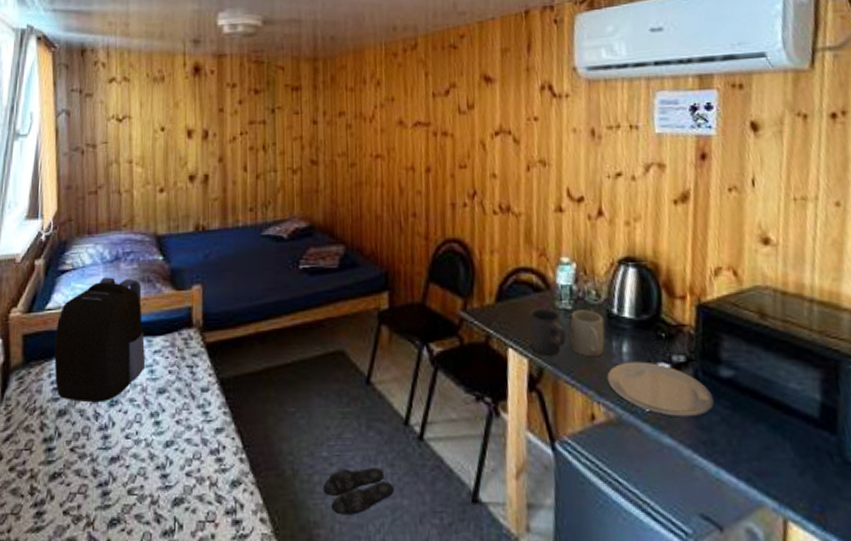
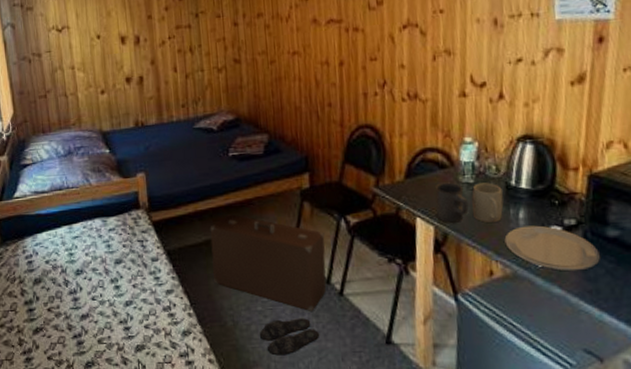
backpack: present [54,277,146,402] -> none [24,169,103,272]
suitcase: none [272,337,404,459] -> present [210,214,327,311]

